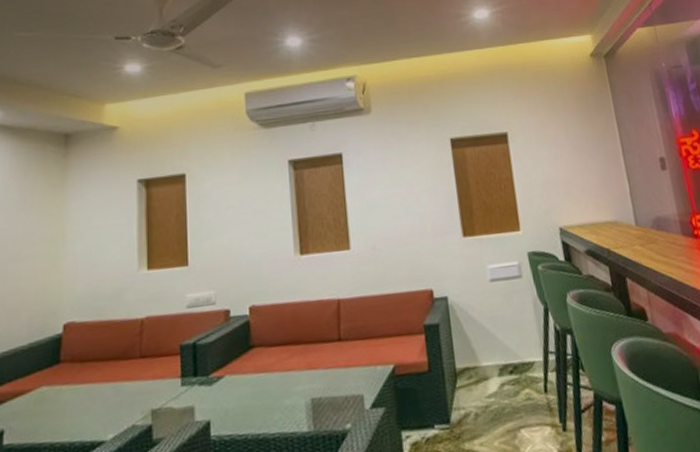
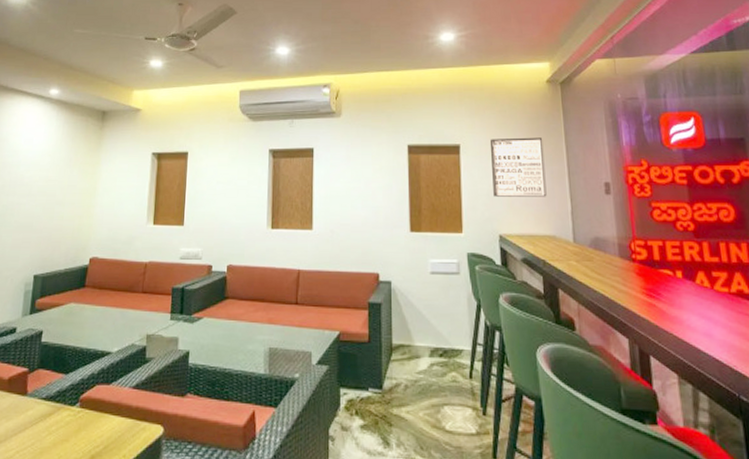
wall art: none [538,116,604,186] -> present [489,137,547,197]

